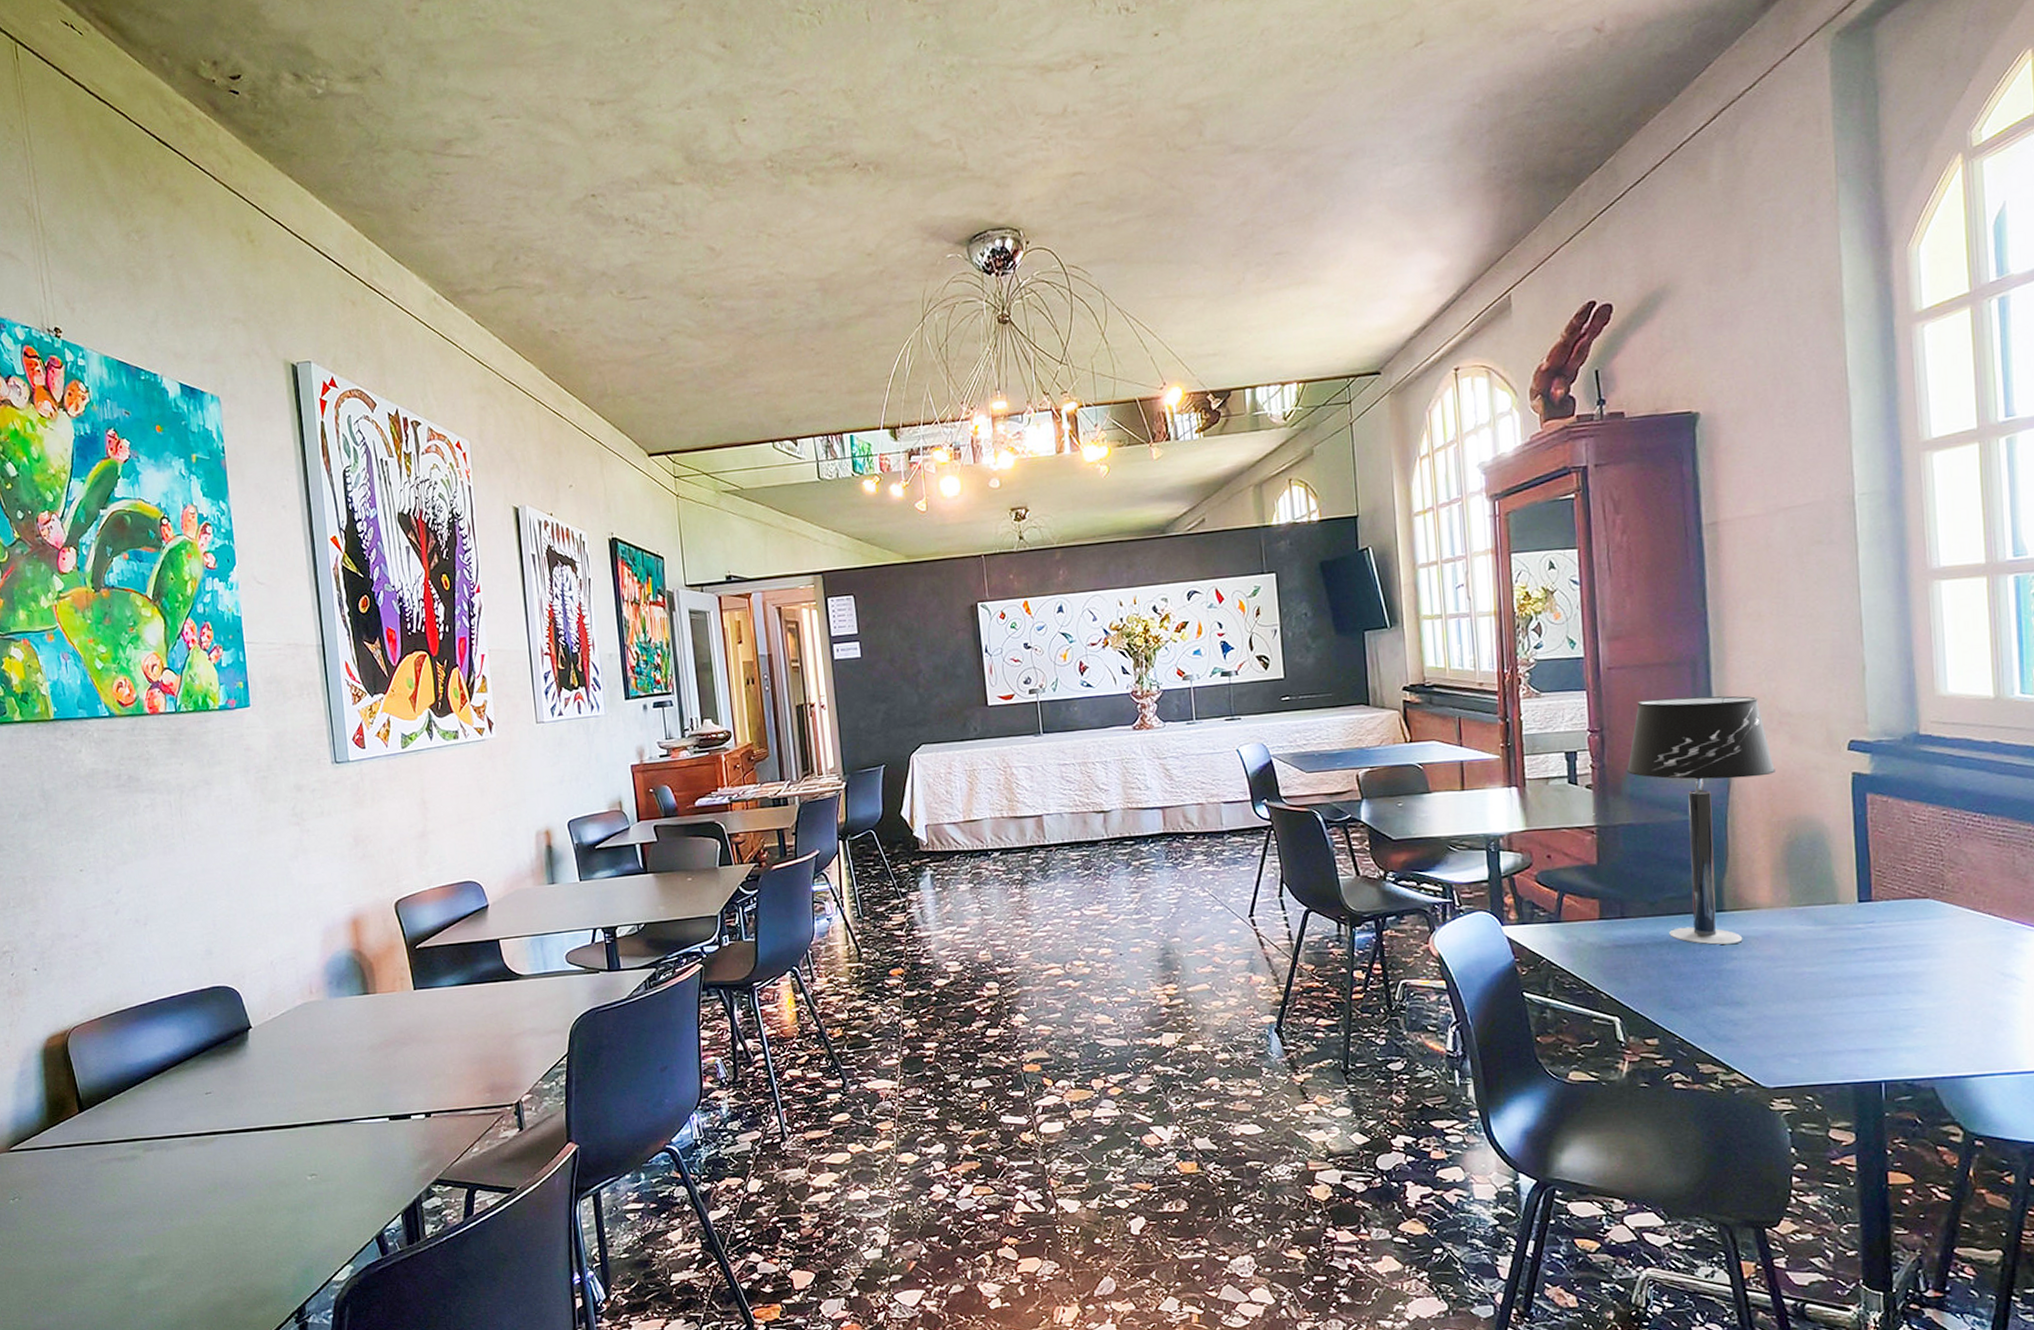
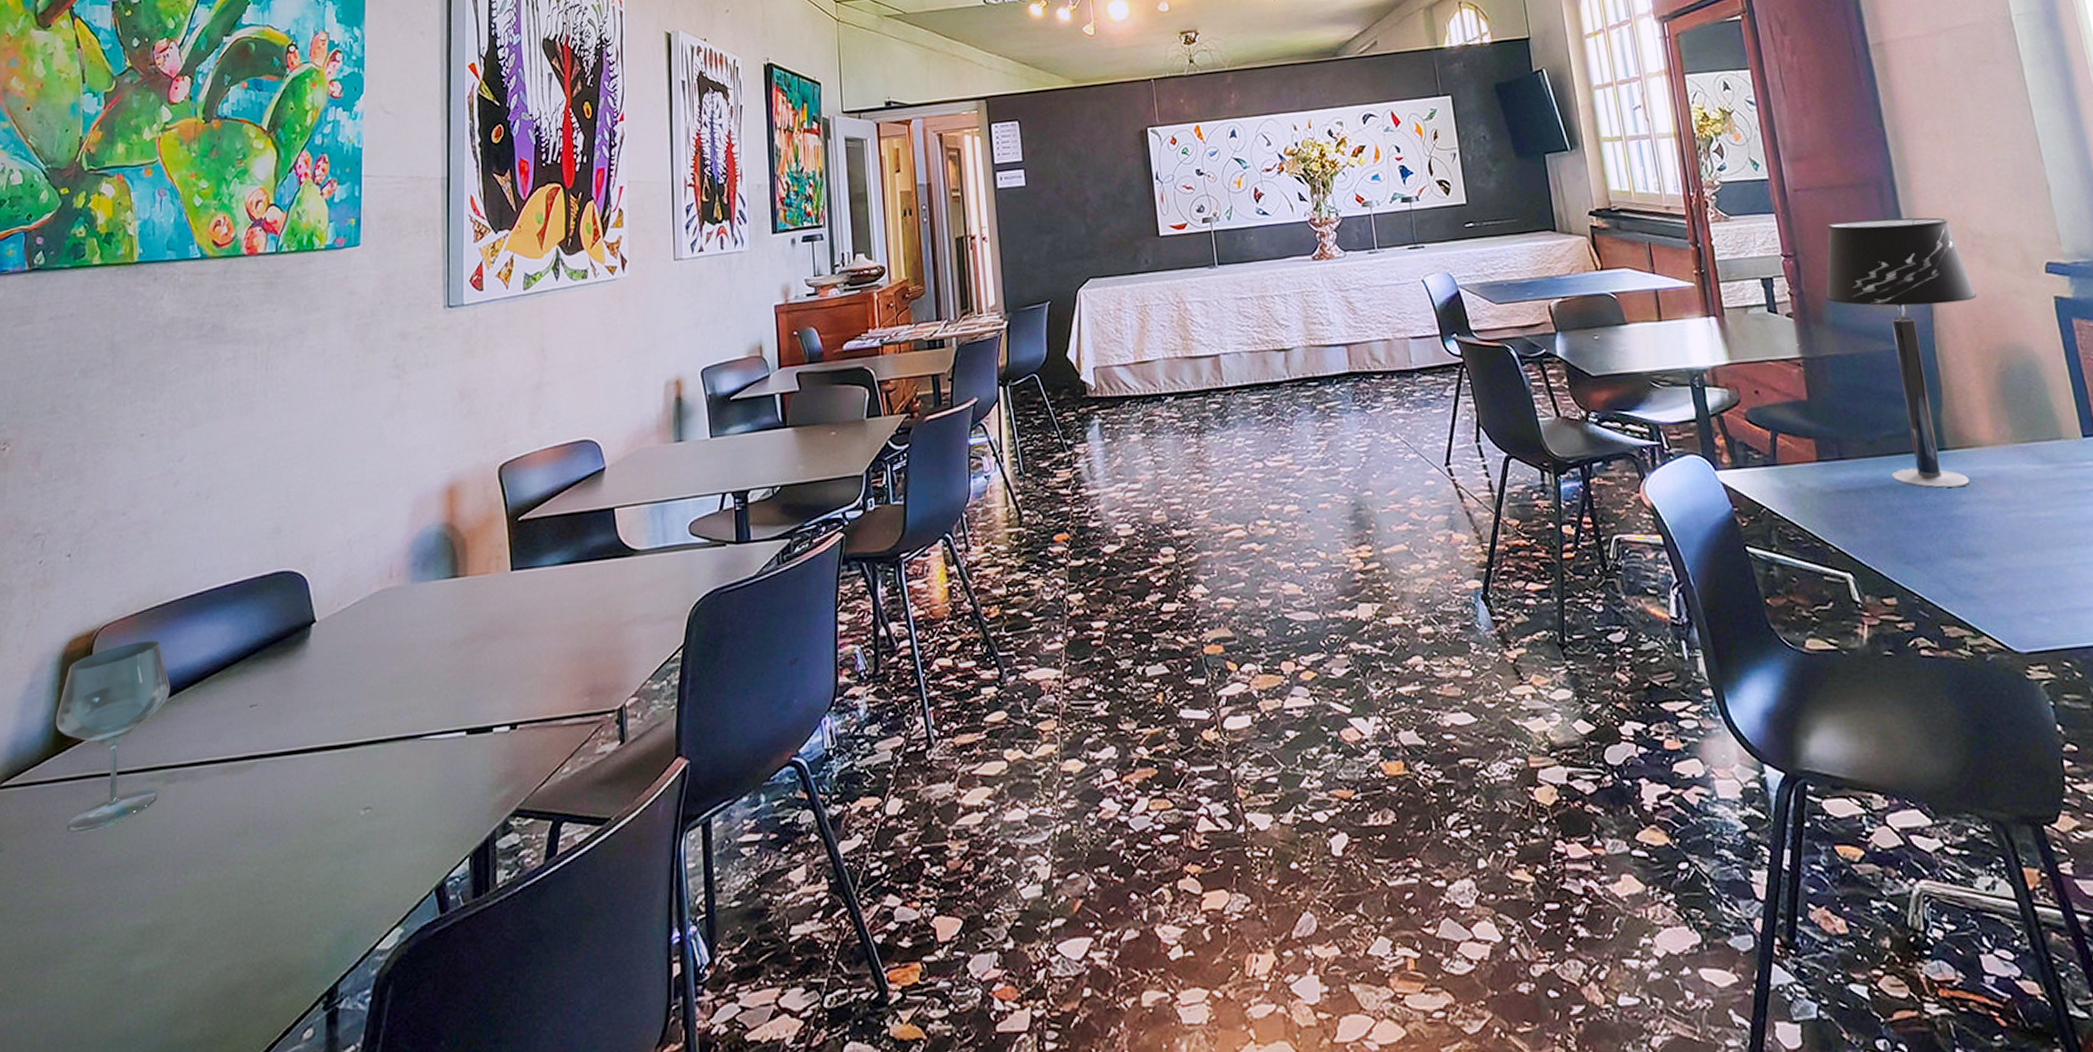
wine glass: none [46,1040,140,1187] -> present [56,640,171,833]

